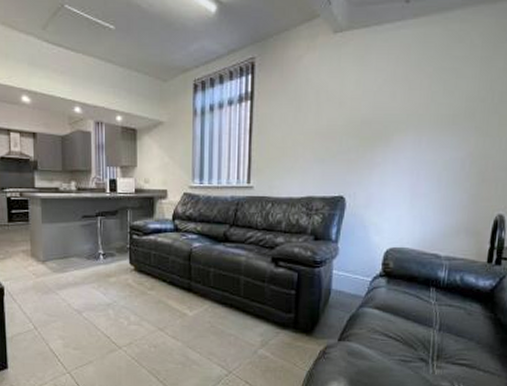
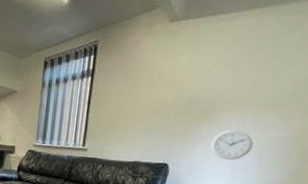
wall clock: none [387,152,430,187] -> present [210,129,253,161]

